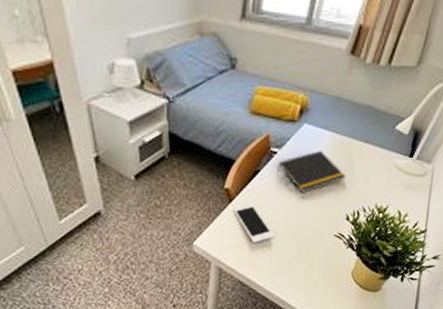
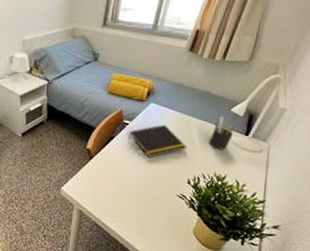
cell phone: present [232,204,274,243] -> none [92,162,125,194]
pen holder: none [370,136,400,177] -> present [208,116,236,150]

